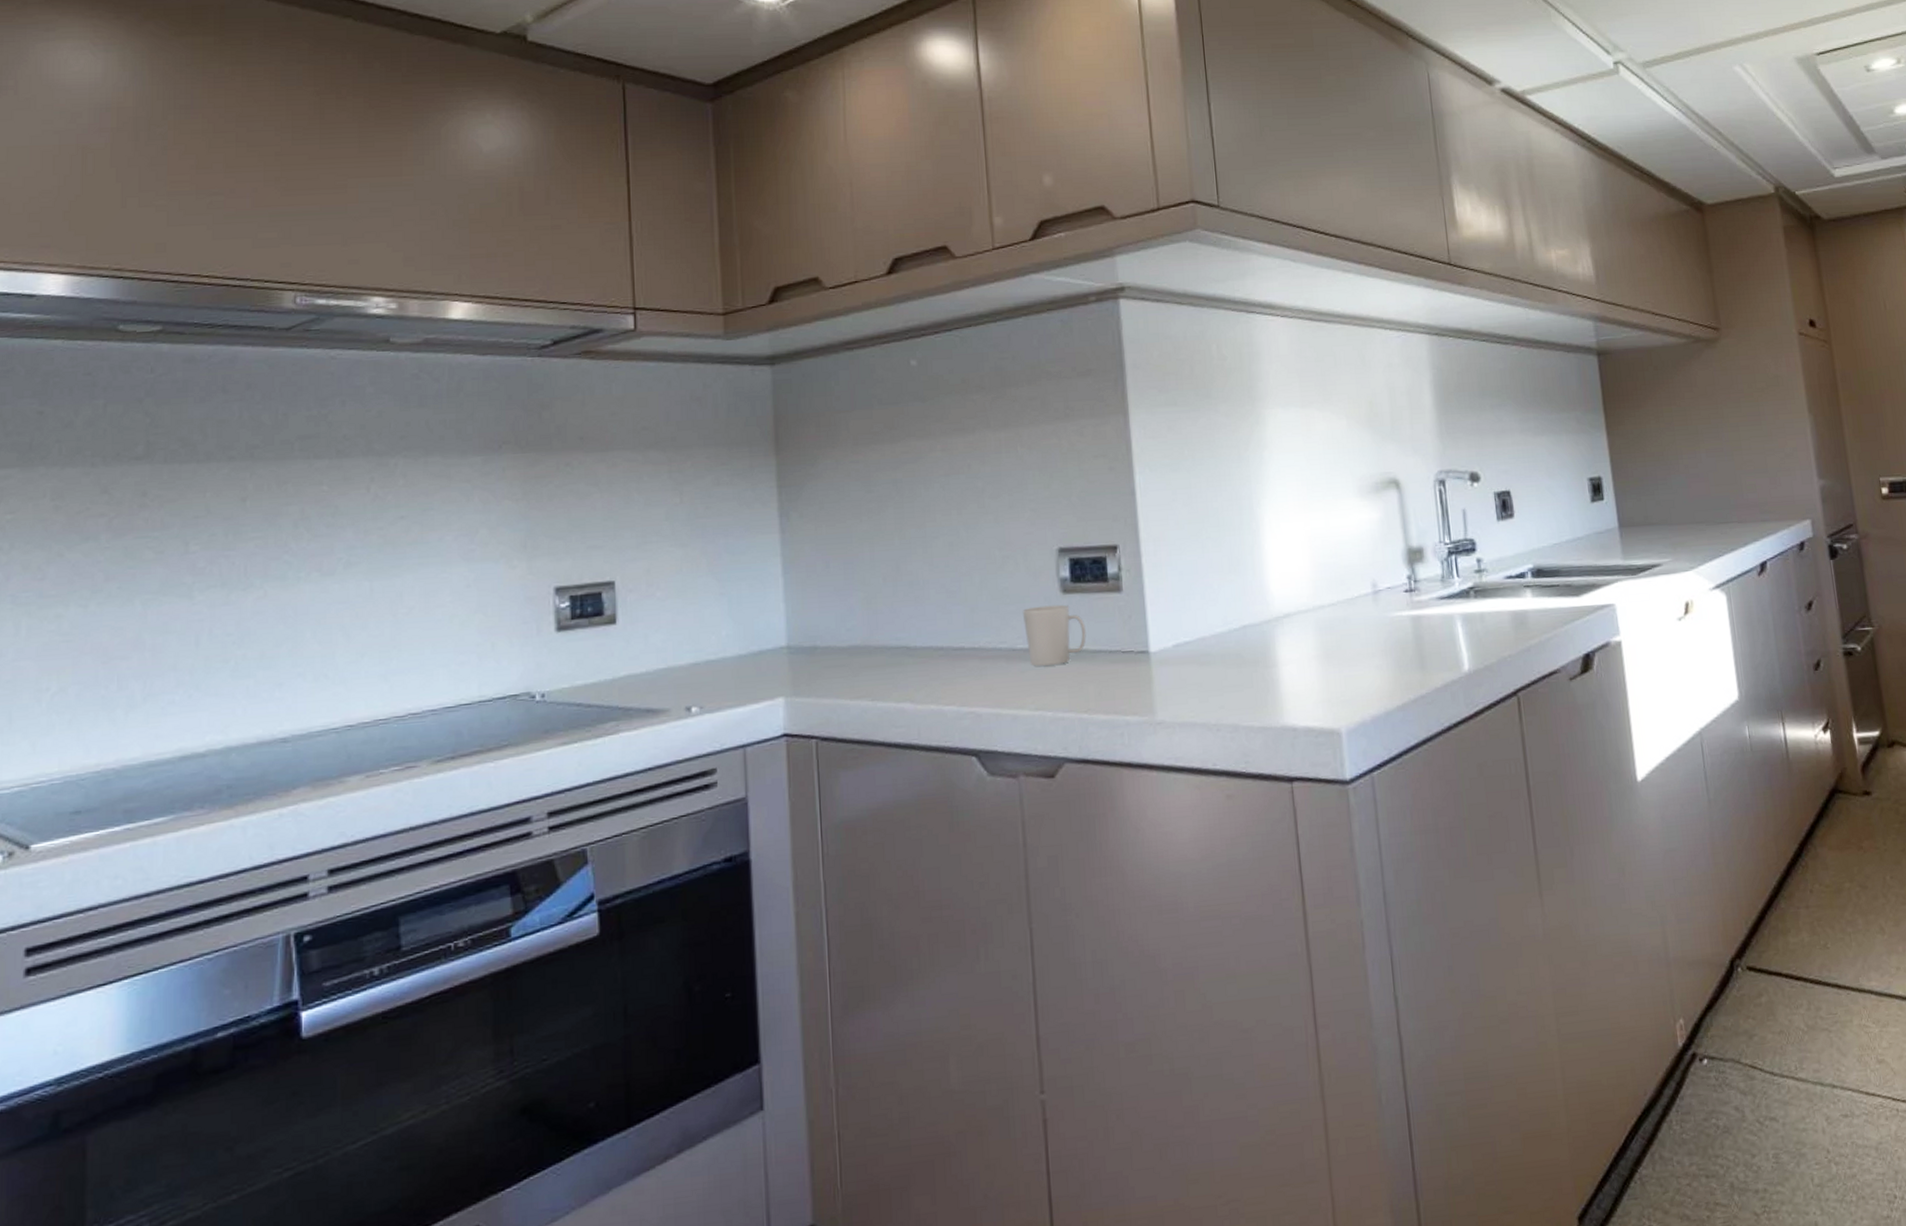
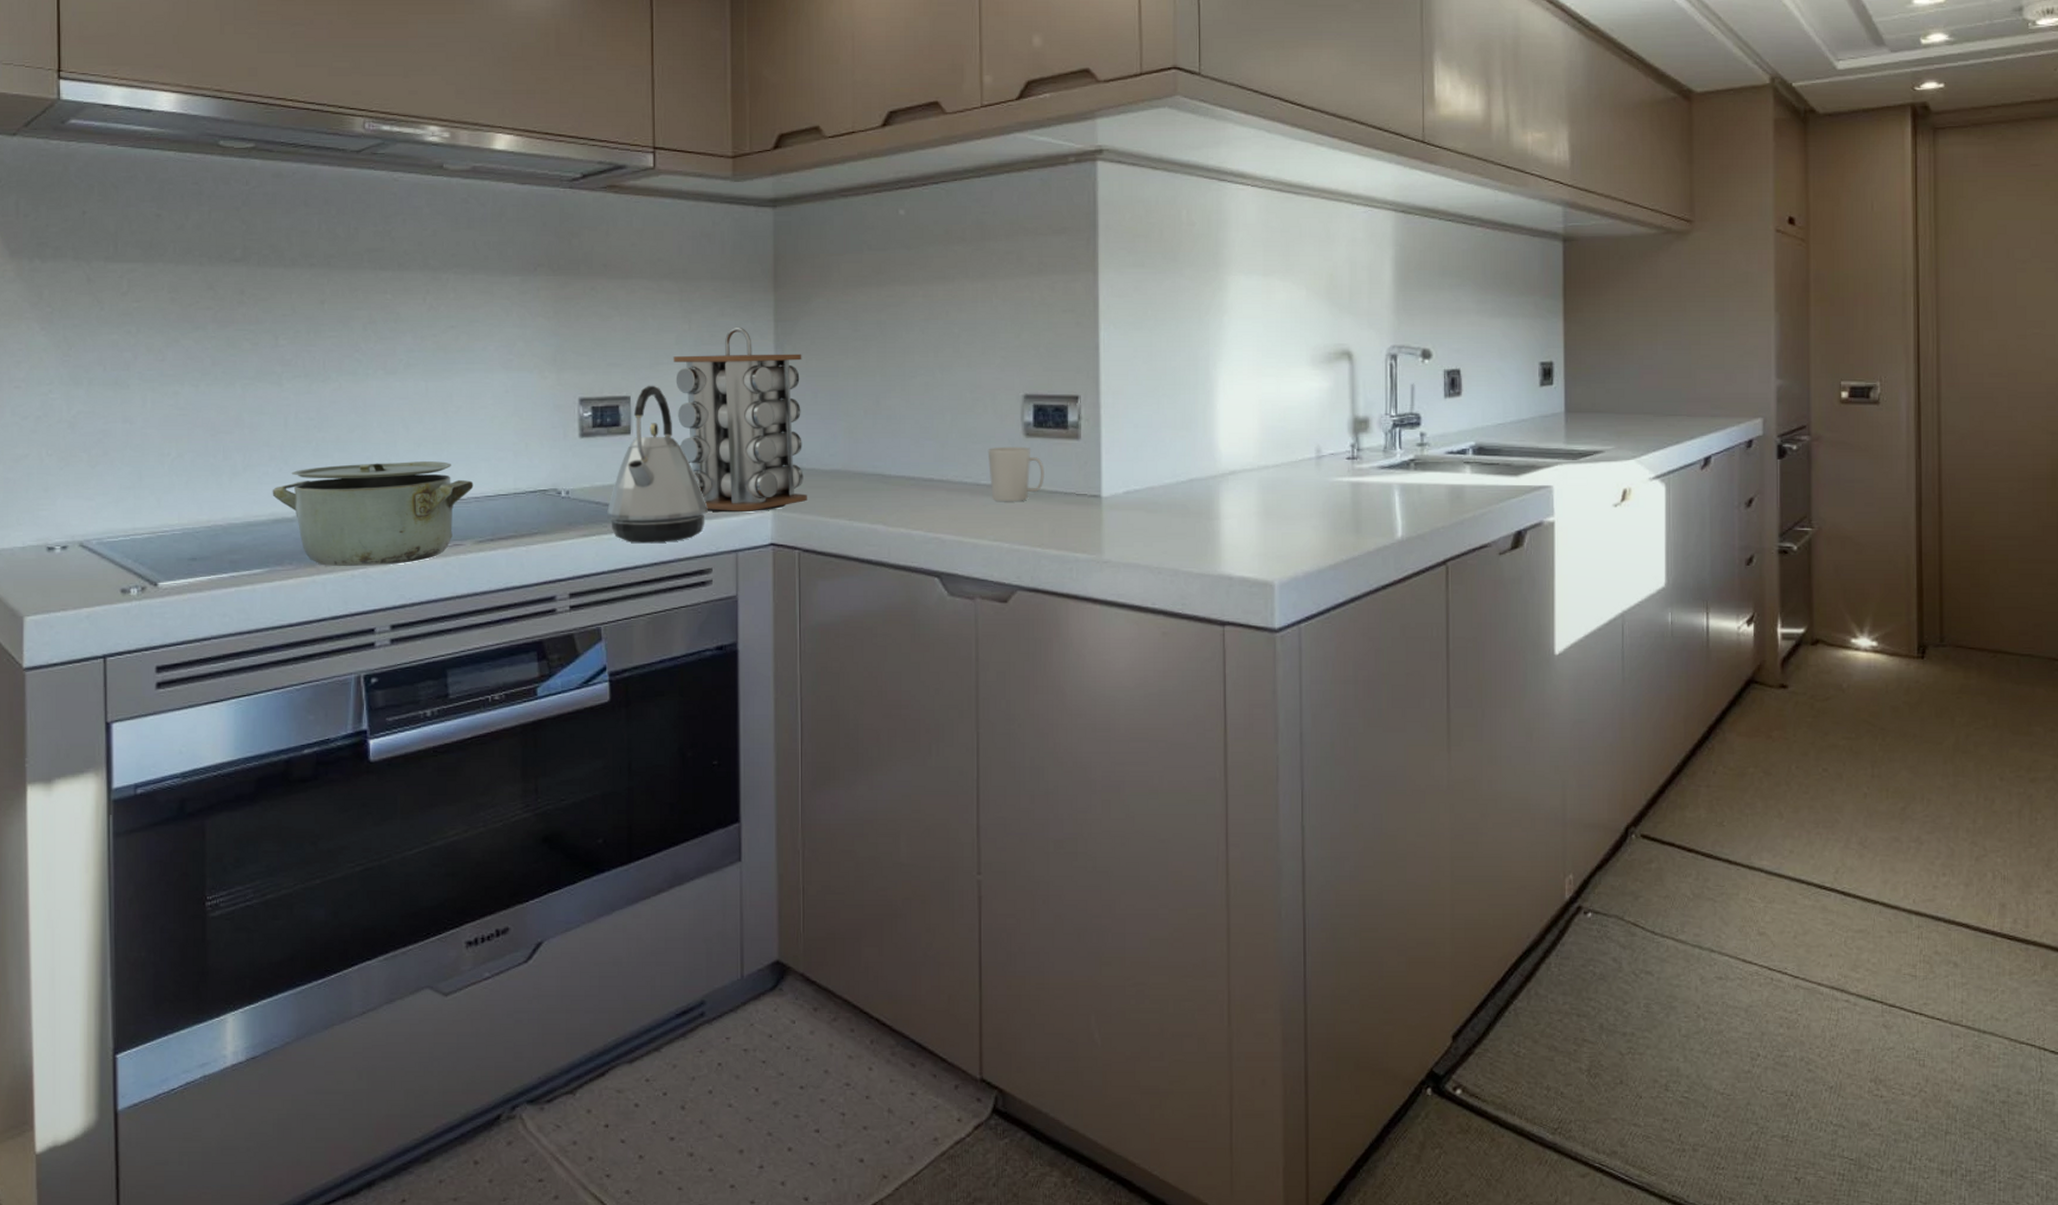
saucepan: none [179,671,430,807] -> present [272,461,474,567]
kettle: none [591,566,709,747] -> present [607,385,708,543]
spice rack: none [663,496,823,704] -> present [673,327,807,513]

